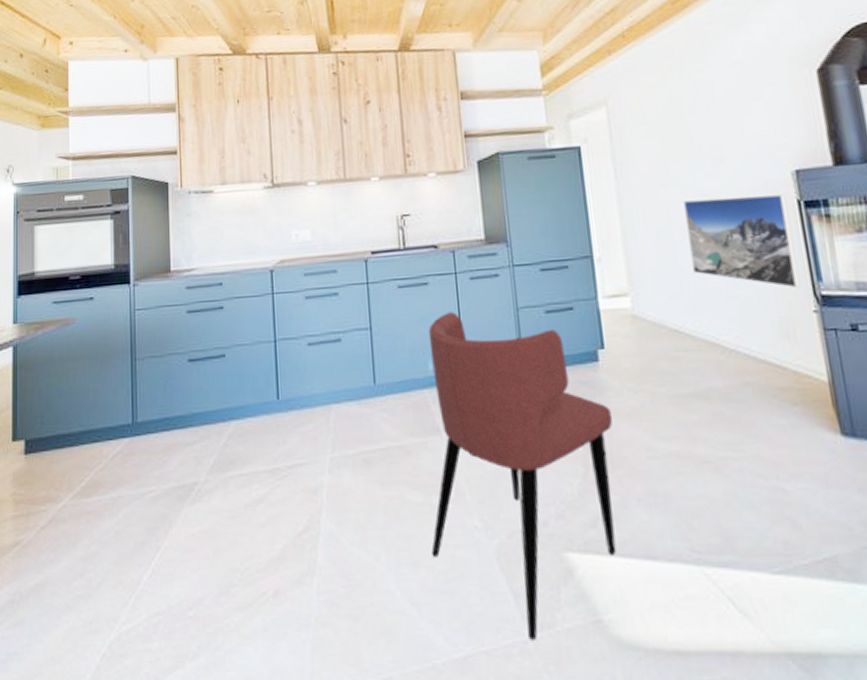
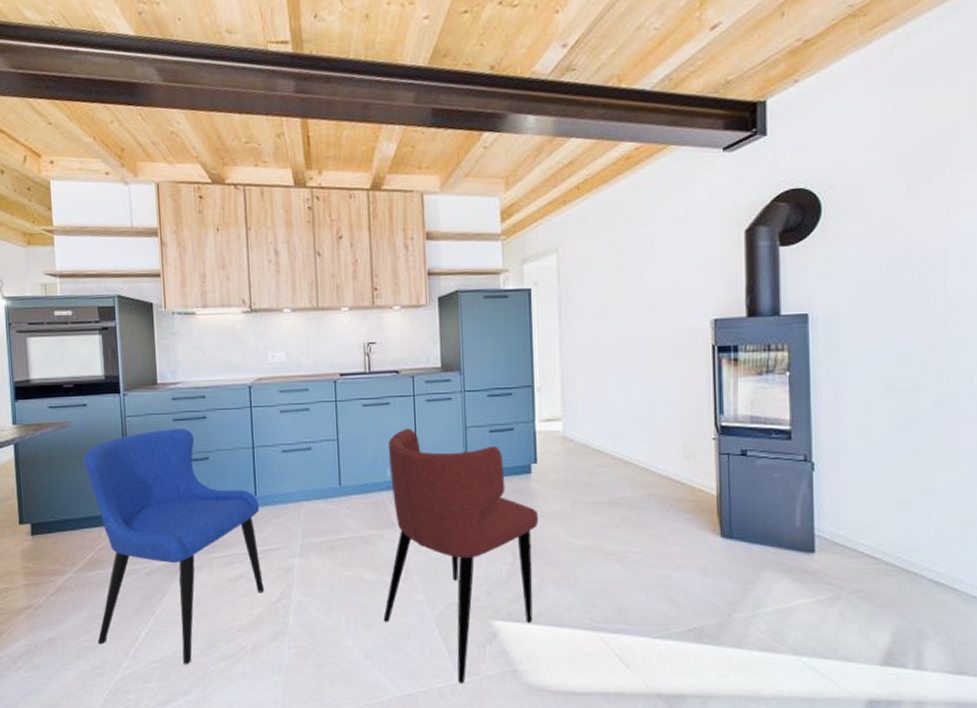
dining chair: none [86,321,289,617] -> present [83,428,265,664]
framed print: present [684,194,800,288] -> none [616,339,704,419]

